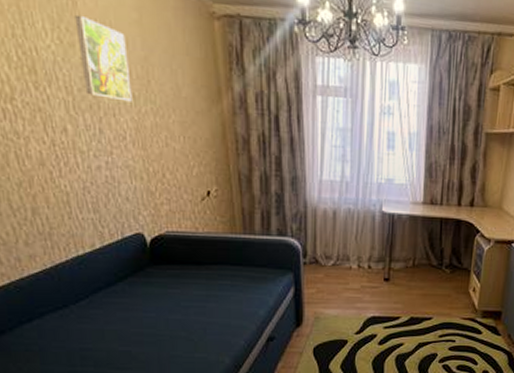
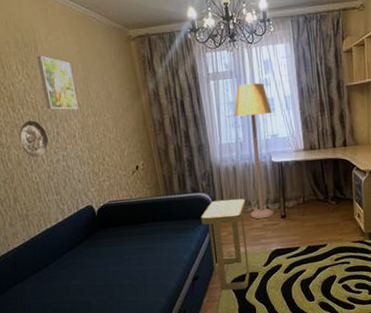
decorative plate: none [43,106,87,159] -> present [19,120,49,158]
side table: none [285,249,343,358] -> present [201,199,250,291]
lamp: none [343,107,391,279] -> present [234,83,274,219]

